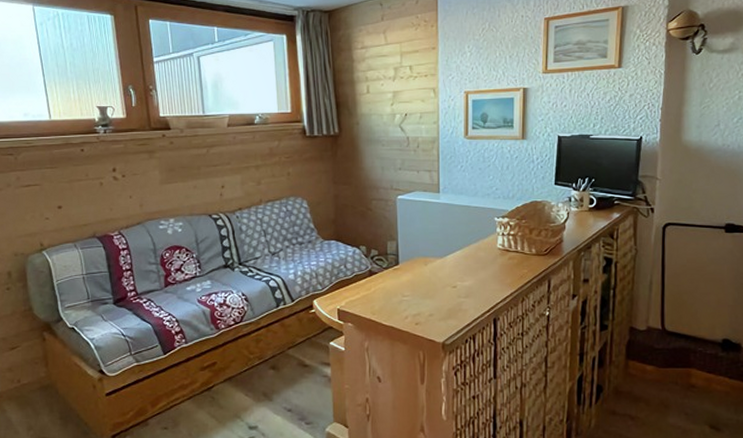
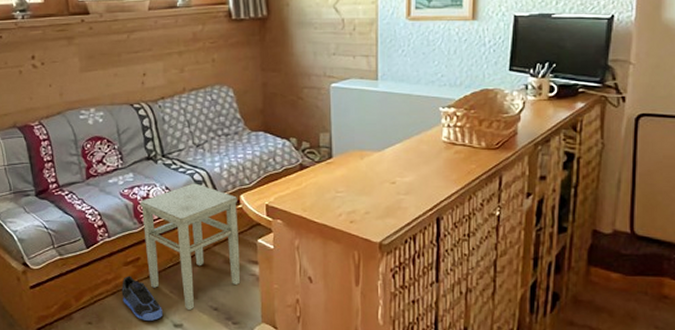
sneaker: none [198,380,238,424] -> present [121,275,162,321]
stool: none [217,289,313,413] -> present [140,183,240,311]

